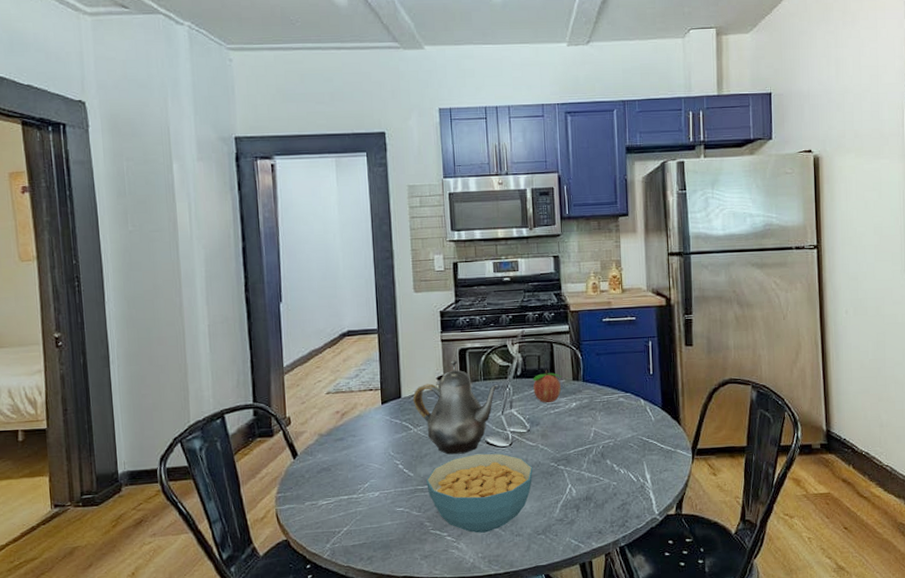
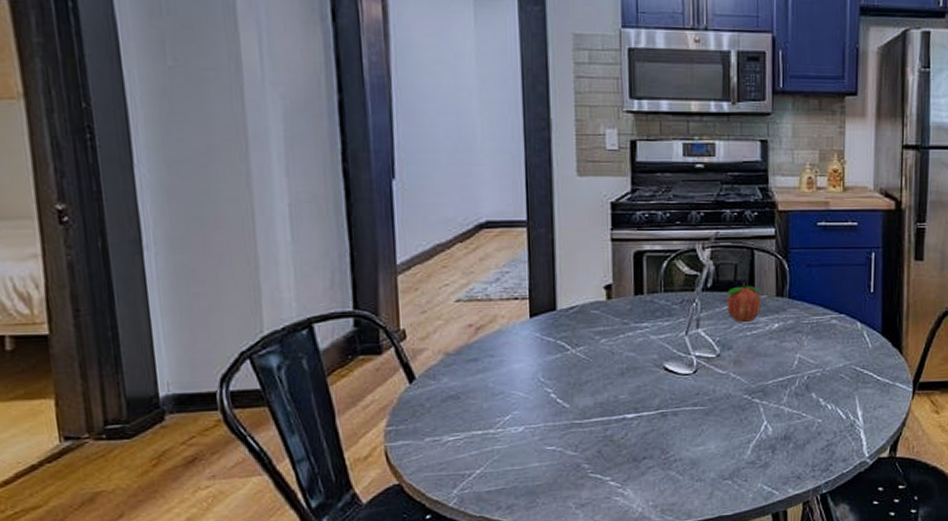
teapot: present [412,359,498,455] -> none [571,264,682,383]
cereal bowl: present [426,453,533,533] -> none [586,382,721,478]

